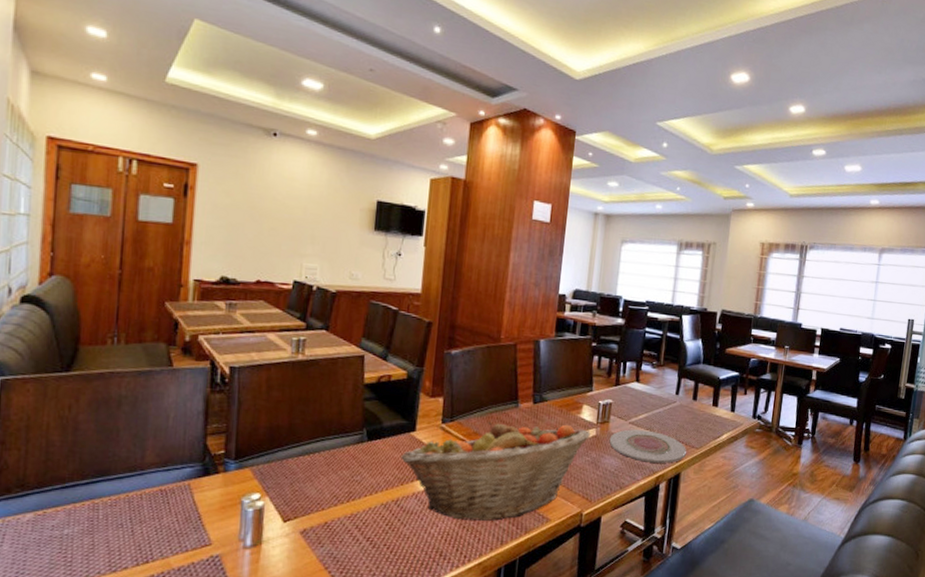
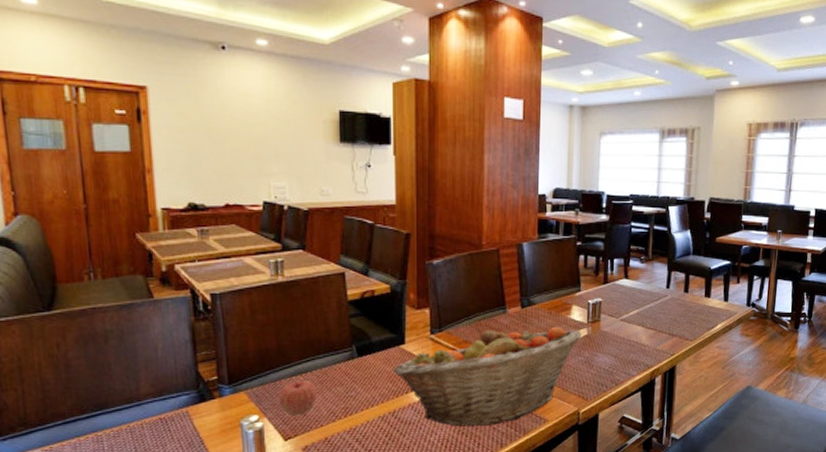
apple: none [282,461,323,497] -> present [278,380,317,416]
plate: present [609,429,686,463] -> none [601,326,680,358]

